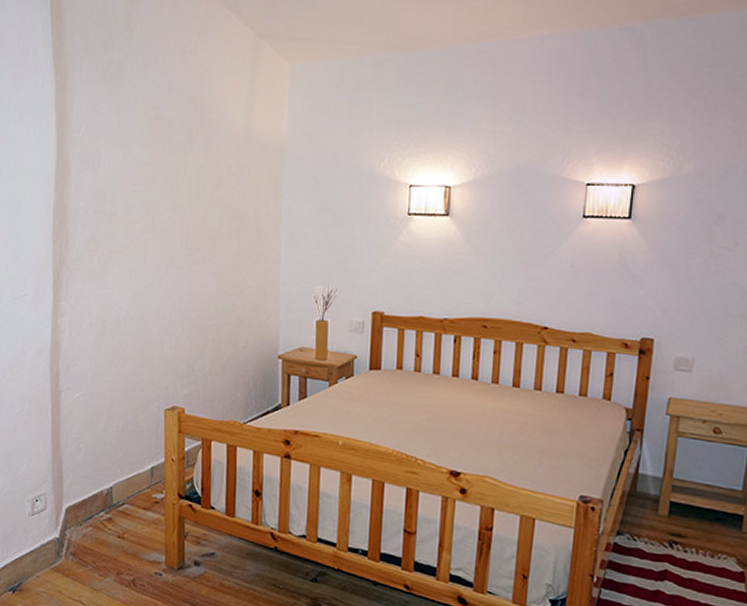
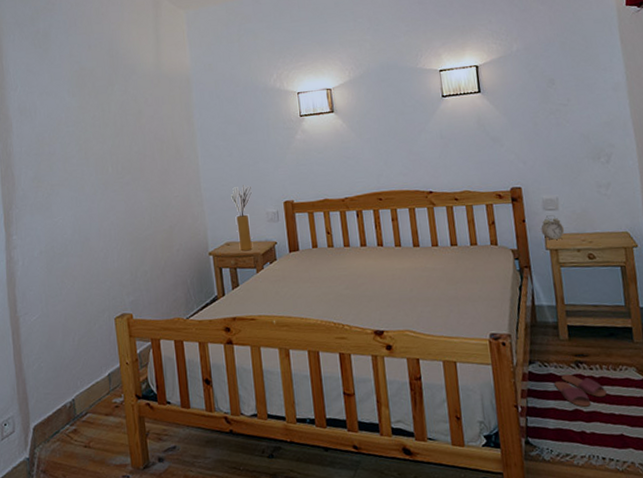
slippers: none [640,552,697,590] -> present [554,374,607,407]
alarm clock: none [665,376,694,405] -> present [541,215,565,240]

